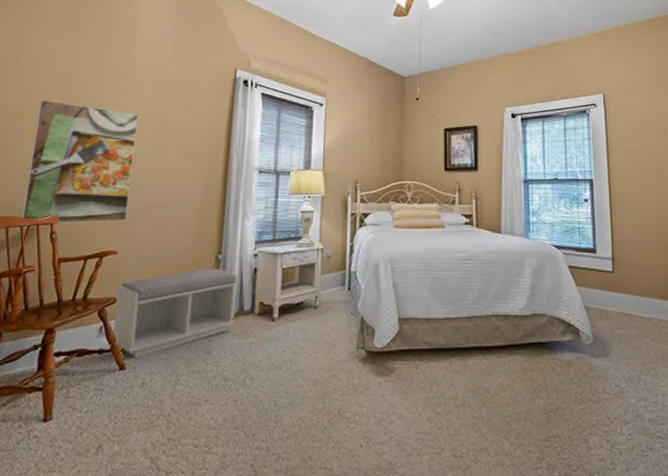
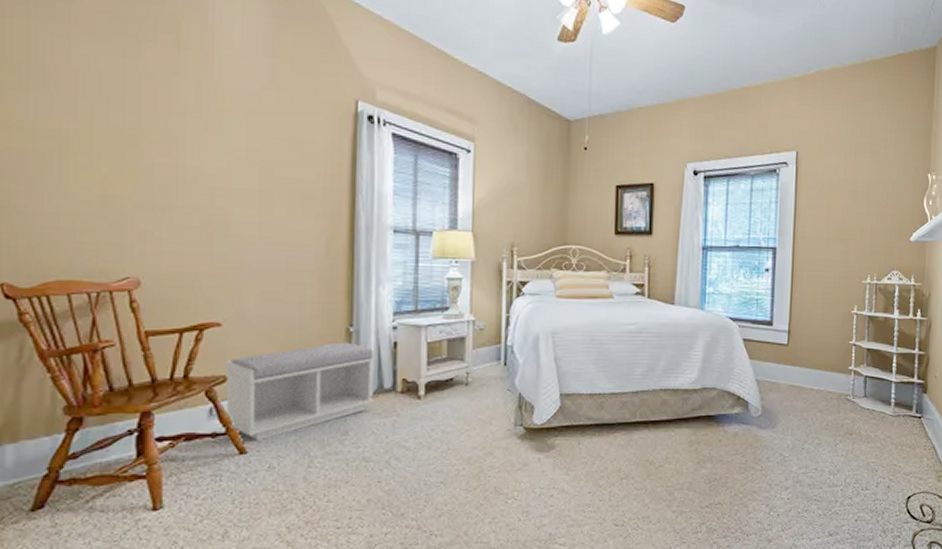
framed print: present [22,99,139,223] -> none [85,129,231,290]

